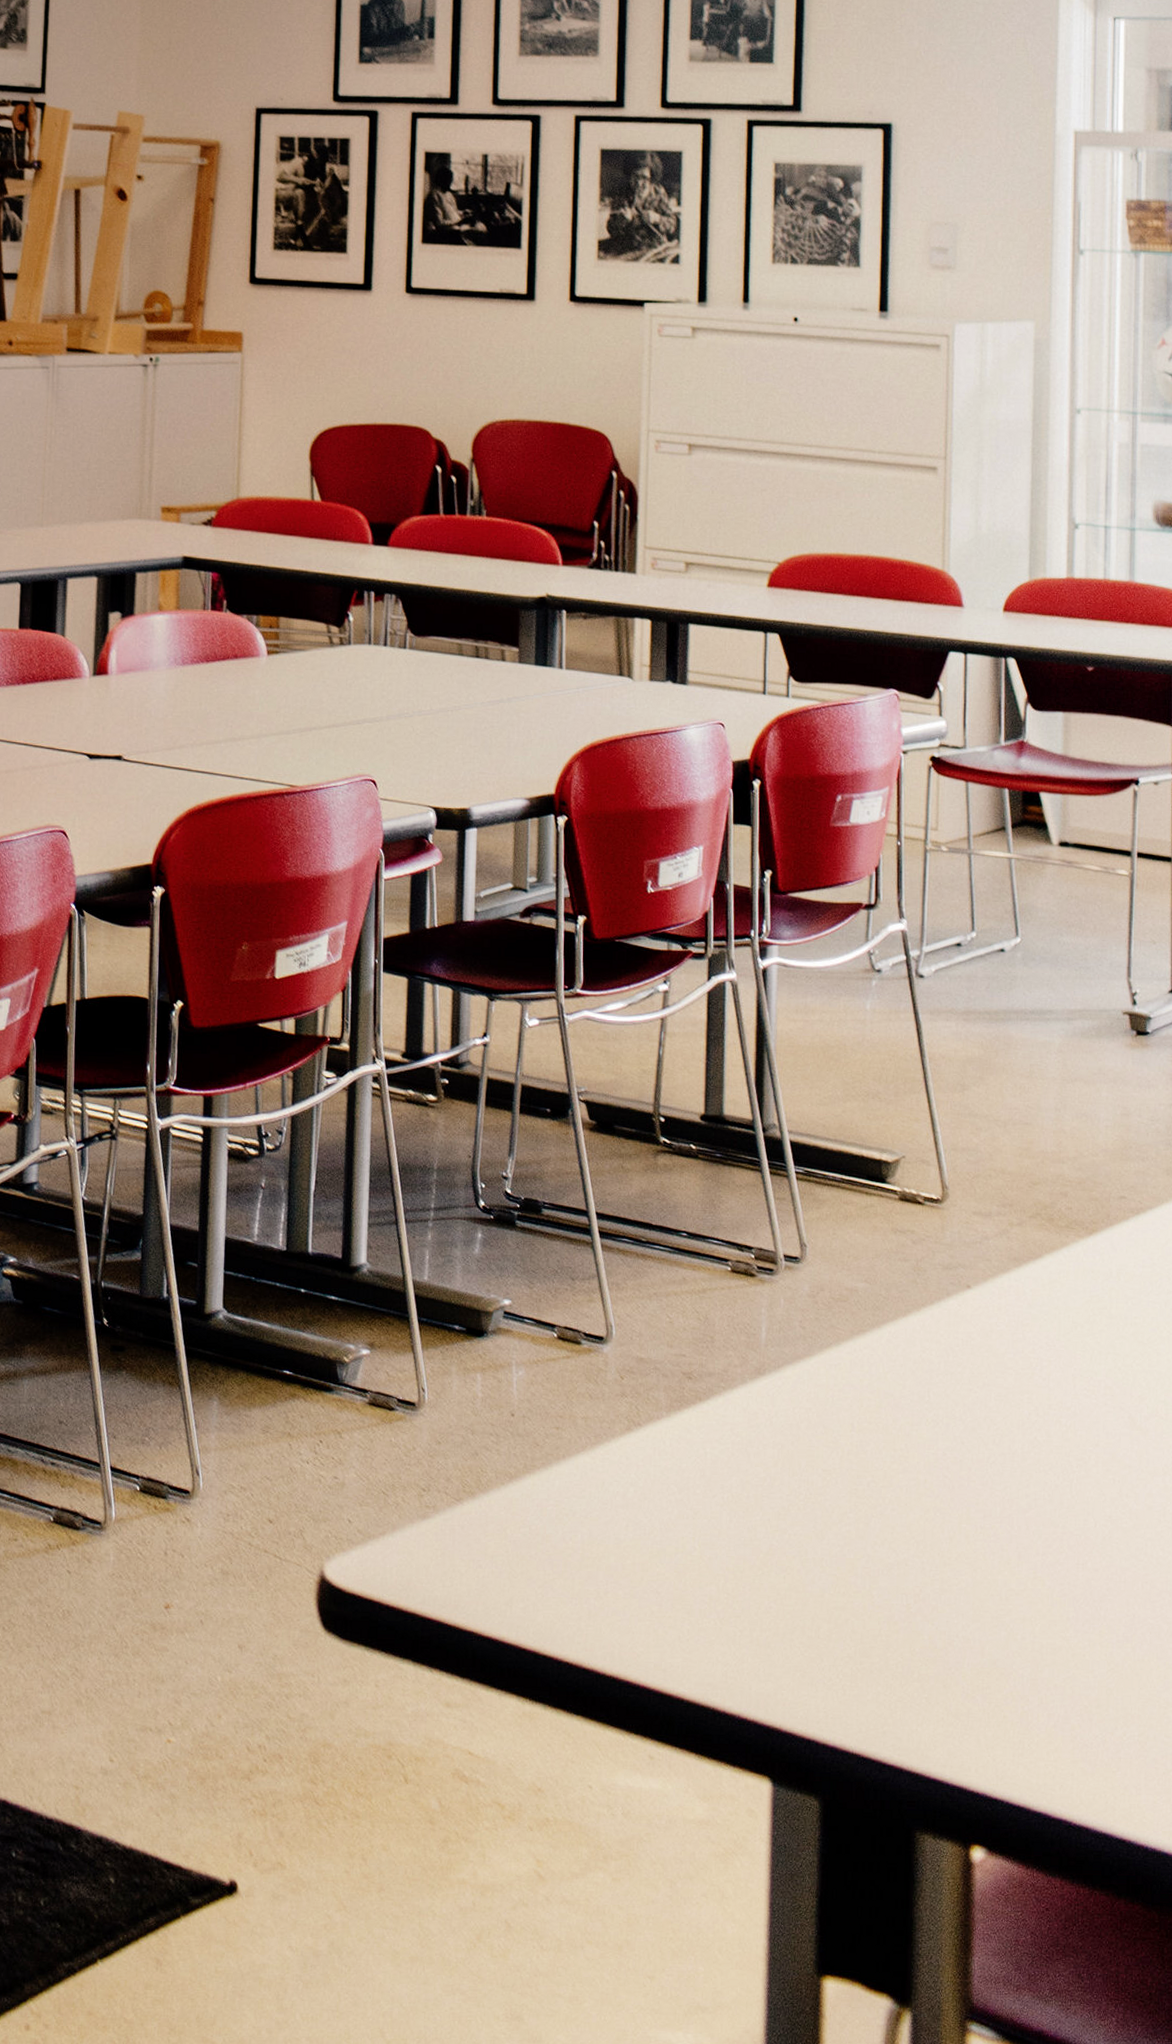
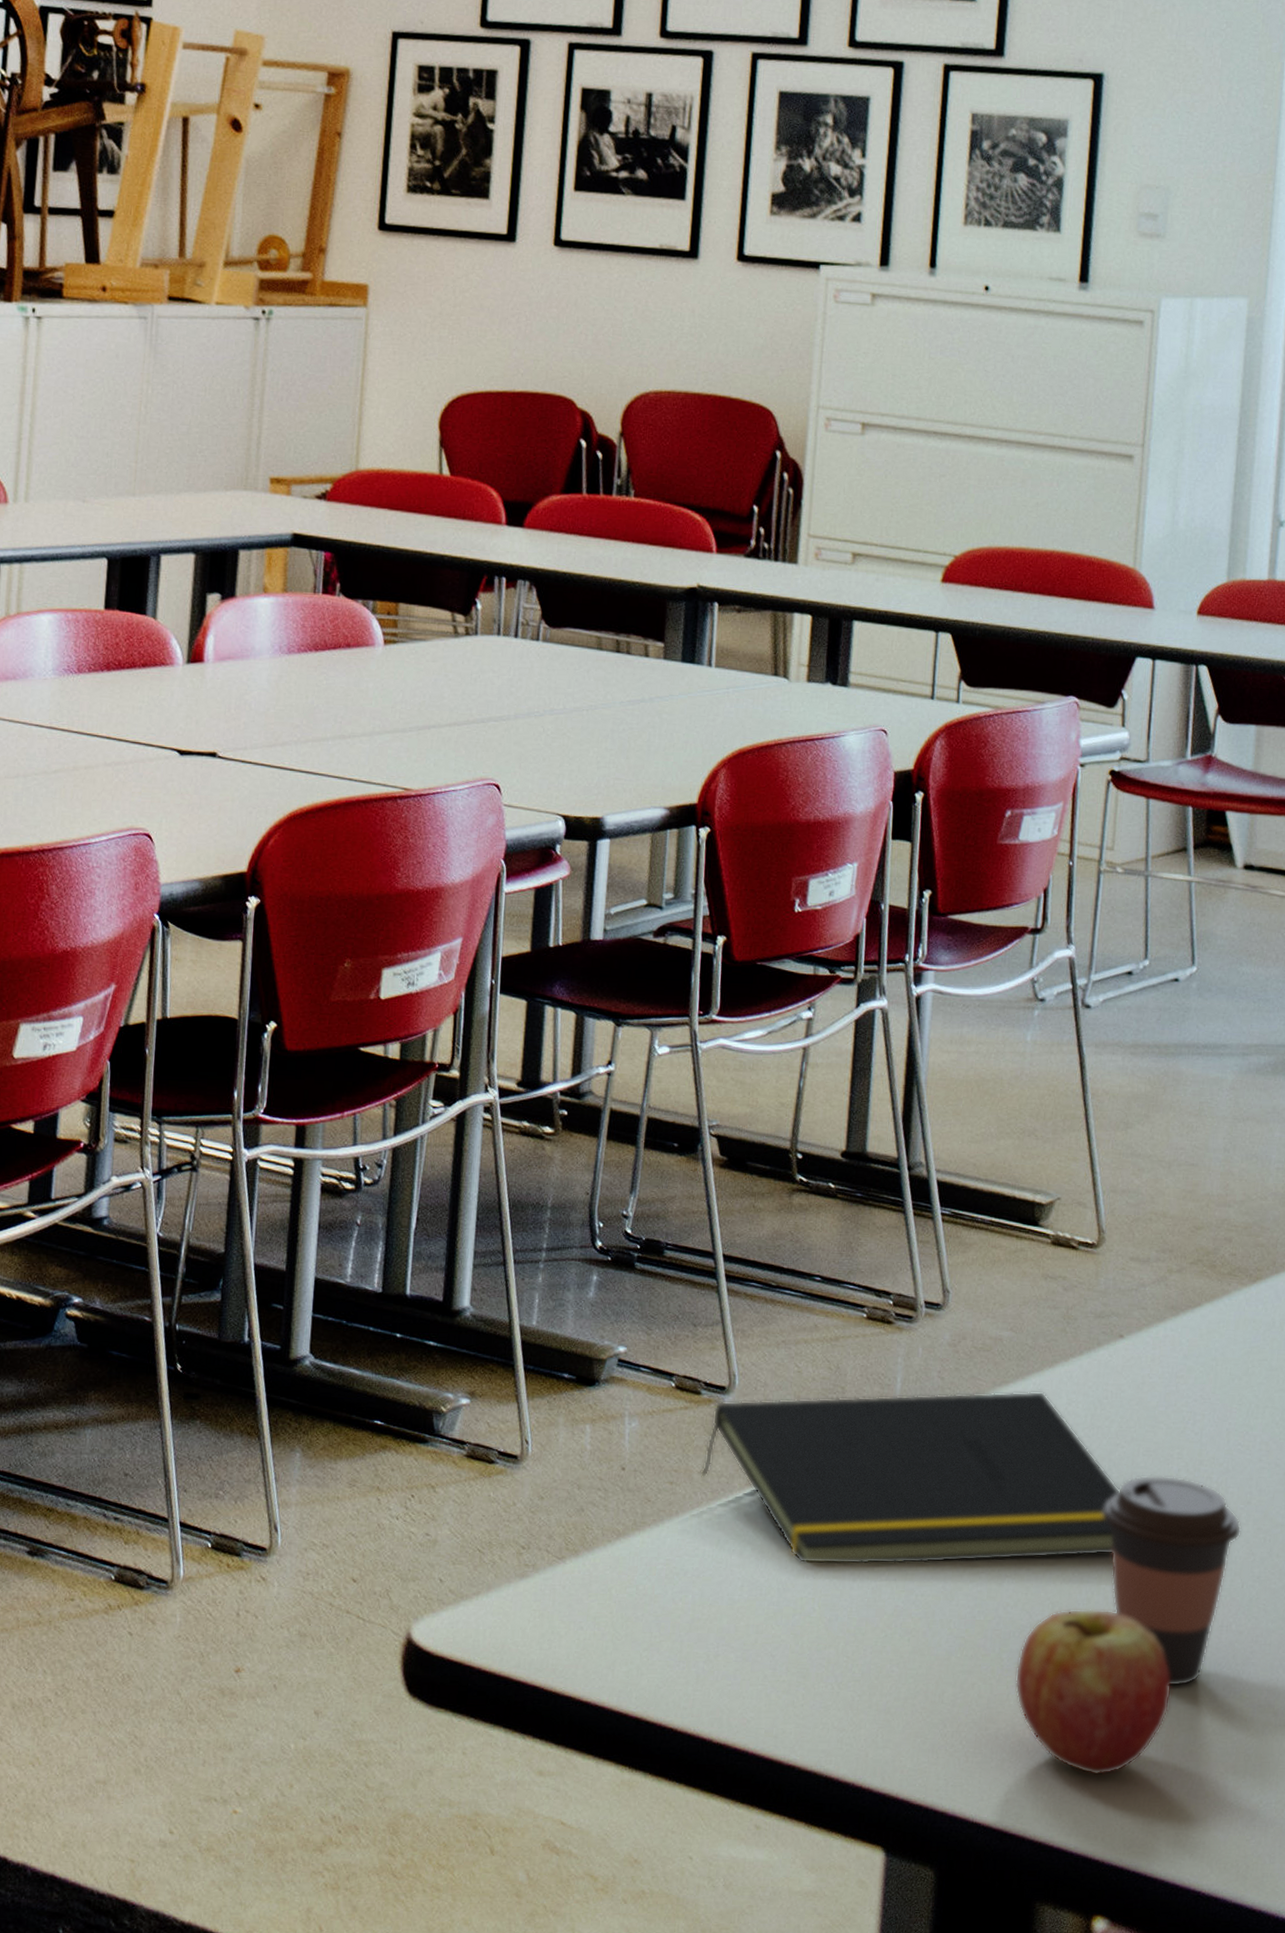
notepad: none [585,1339,975,1506] -> present [701,1391,1120,1565]
fruit: none [886,1547,1035,1709] -> present [1015,1609,1172,1776]
coffee cup: none [959,1419,1092,1623] -> present [1102,1475,1242,1687]

